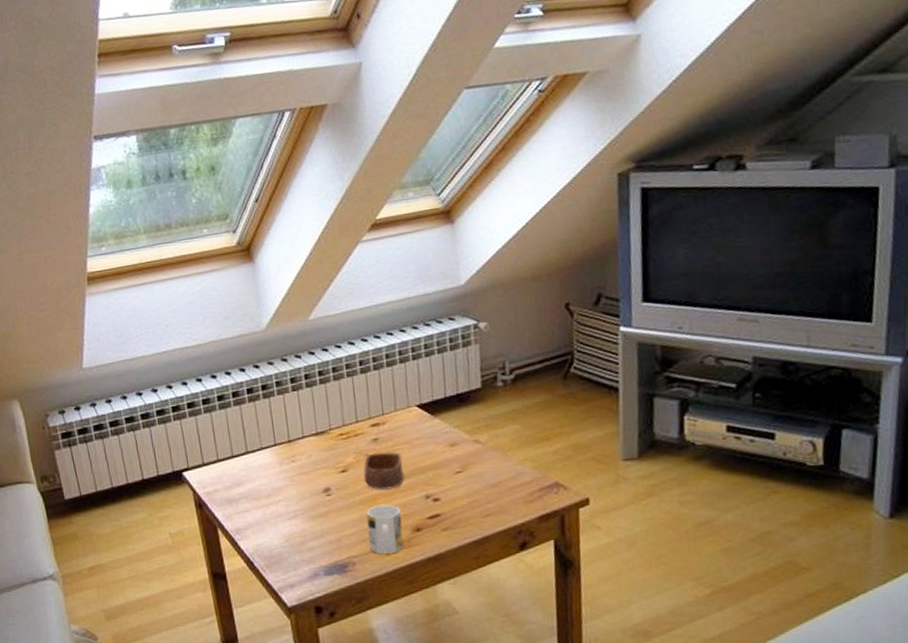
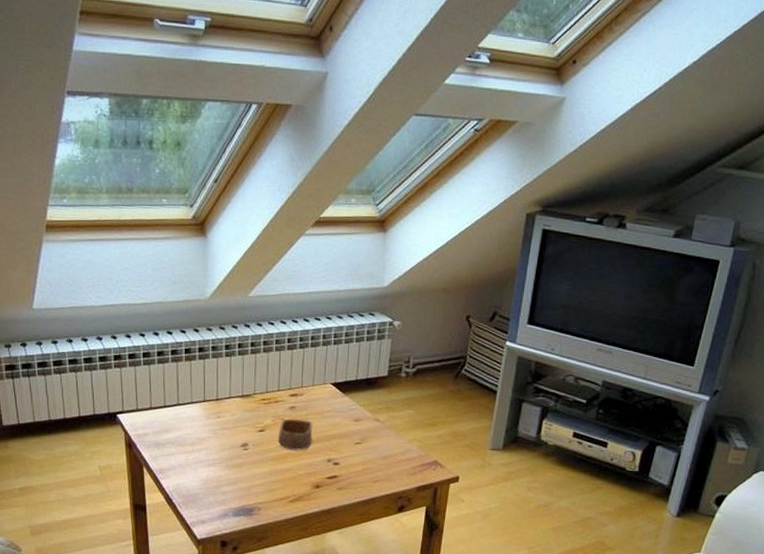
mug: present [366,505,403,554] -> none [274,463,305,503]

